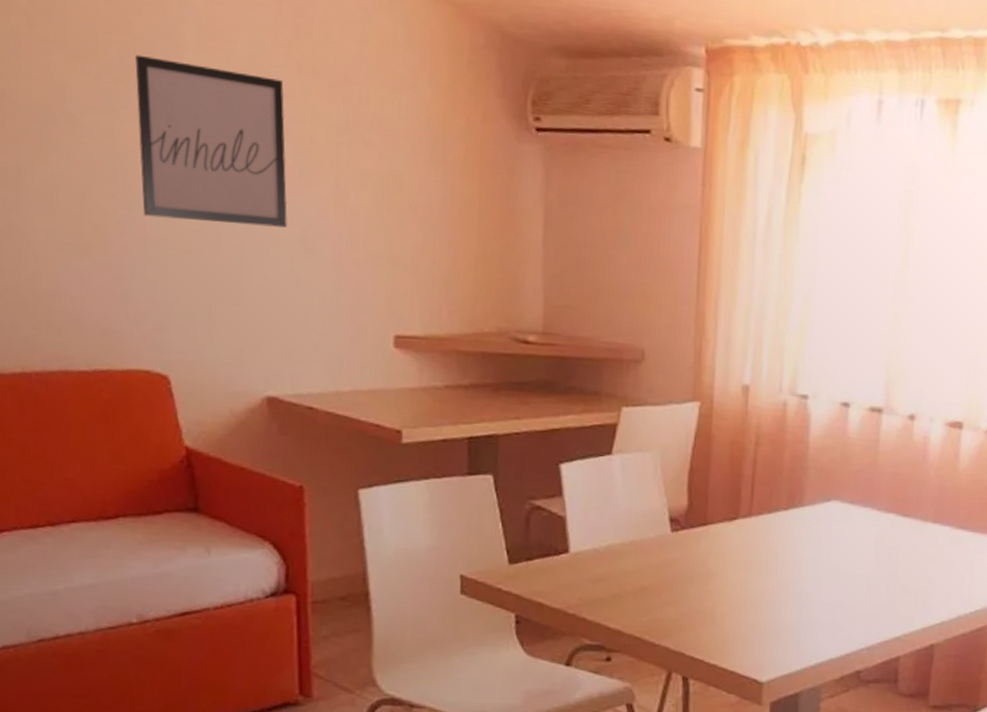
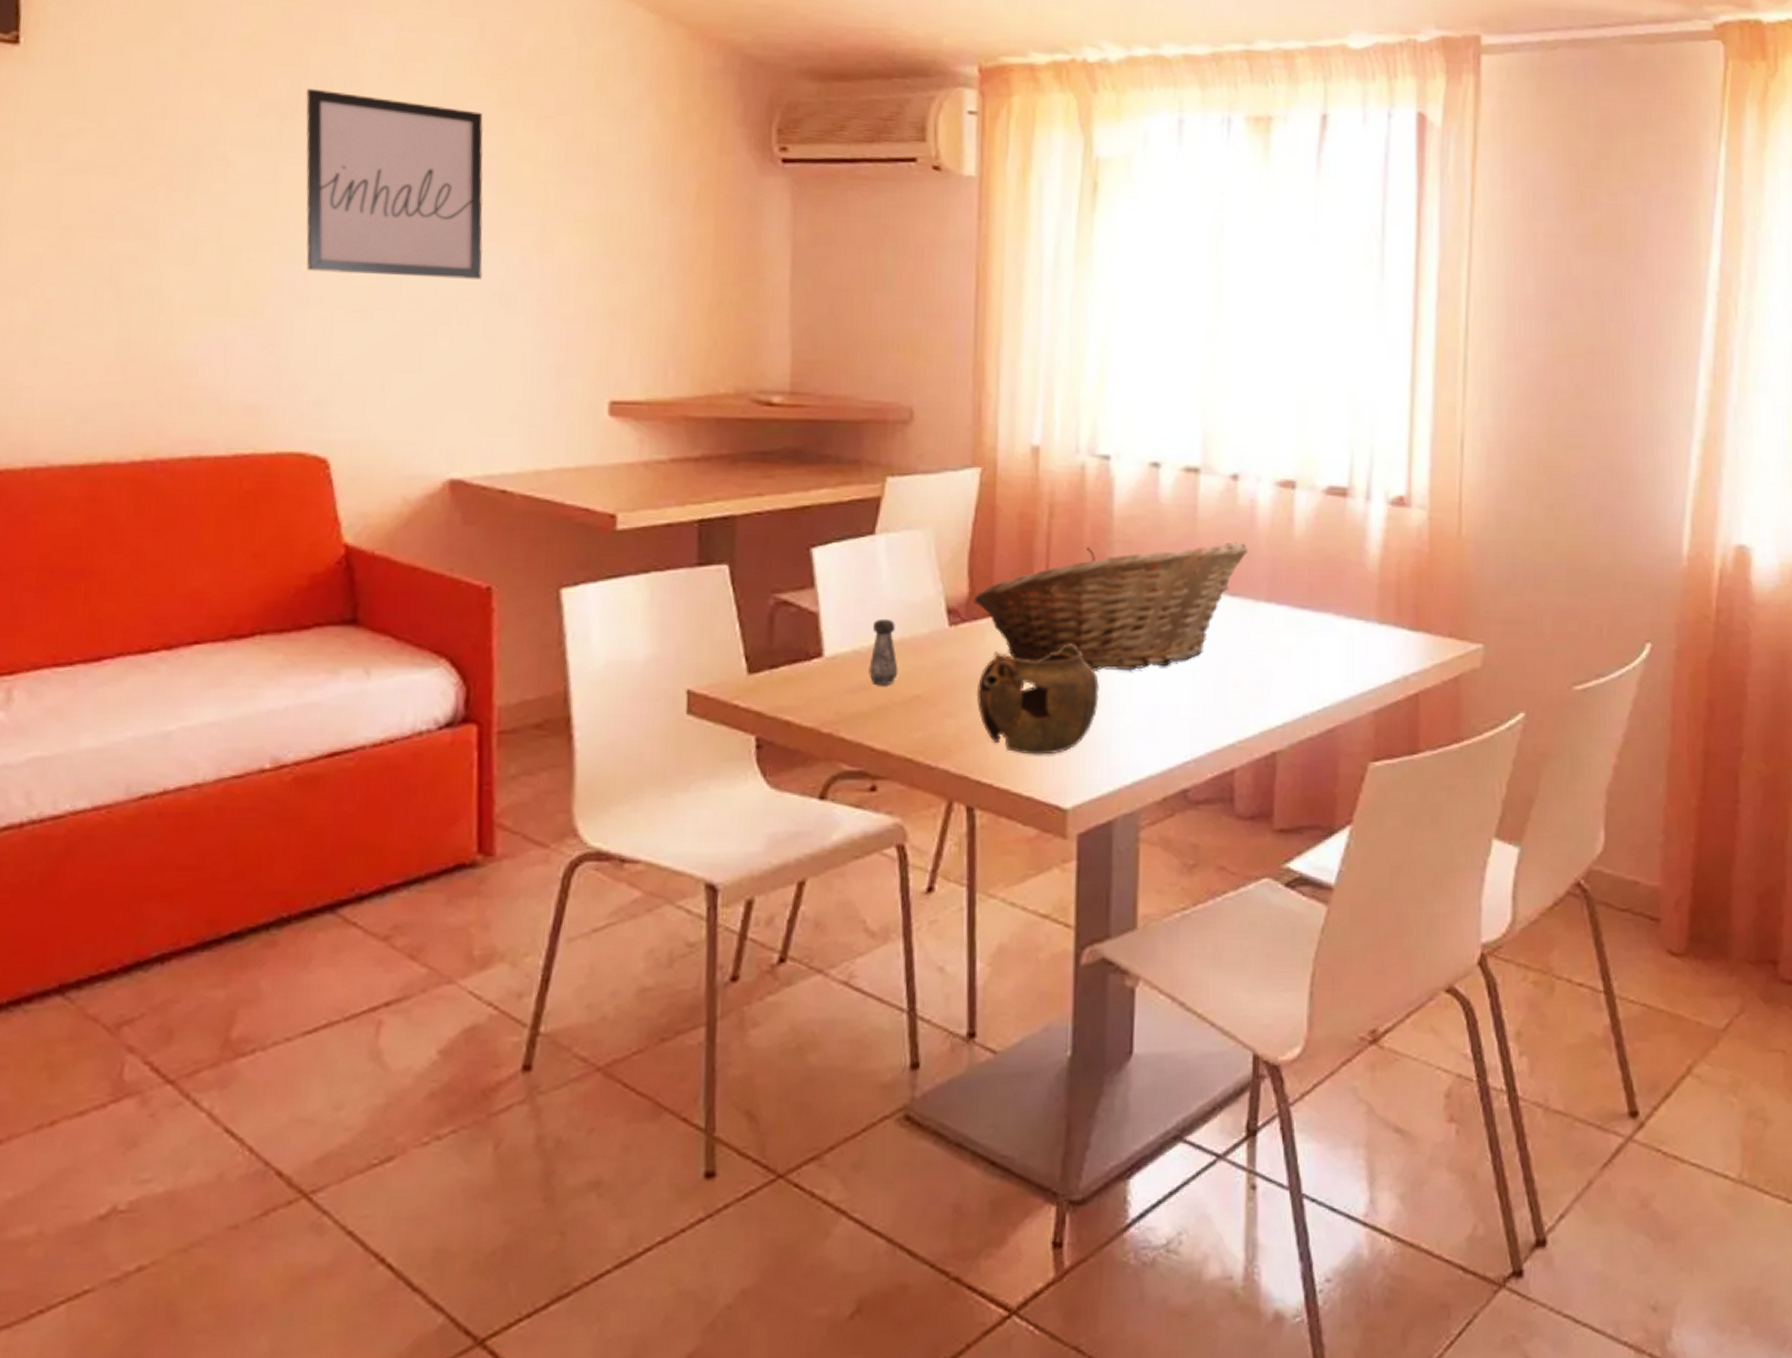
salt shaker: none [606,523,630,577] -> present [869,618,898,685]
fruit basket: none [692,472,920,575] -> present [974,542,1248,671]
teapot: none [692,550,792,639] -> present [976,643,1099,755]

